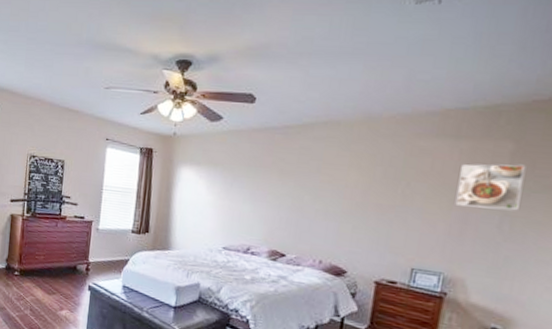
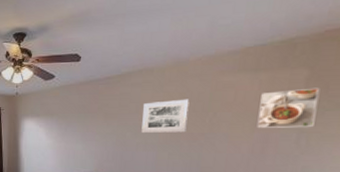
wall art: none [322,161,380,203] -> present [141,99,190,133]

